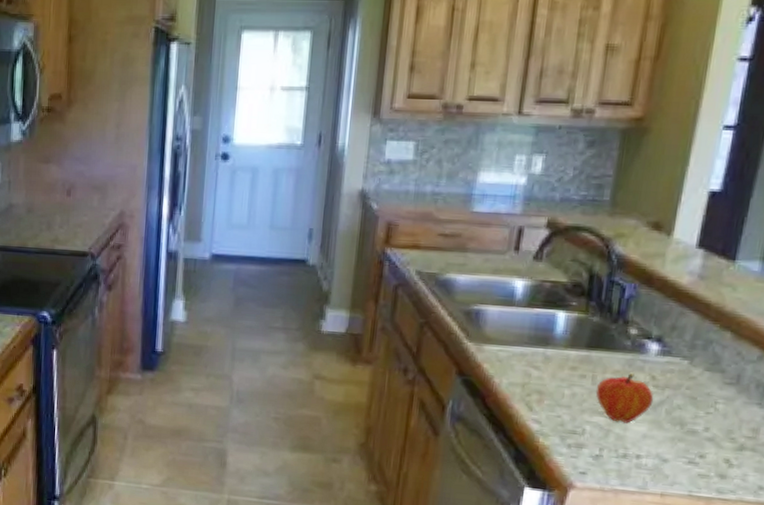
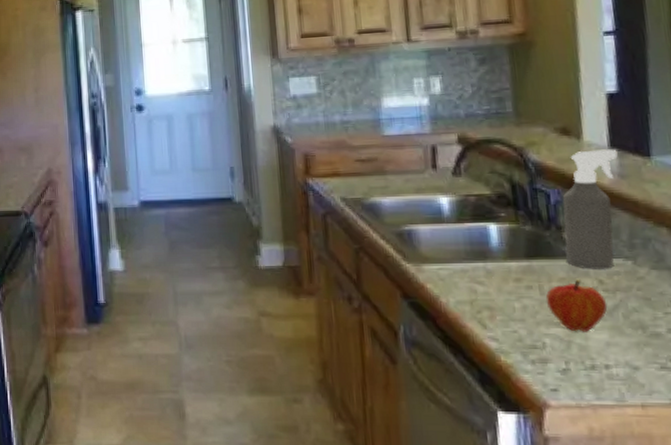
spray bottle: none [625,248,704,366] -> present [562,149,618,269]

